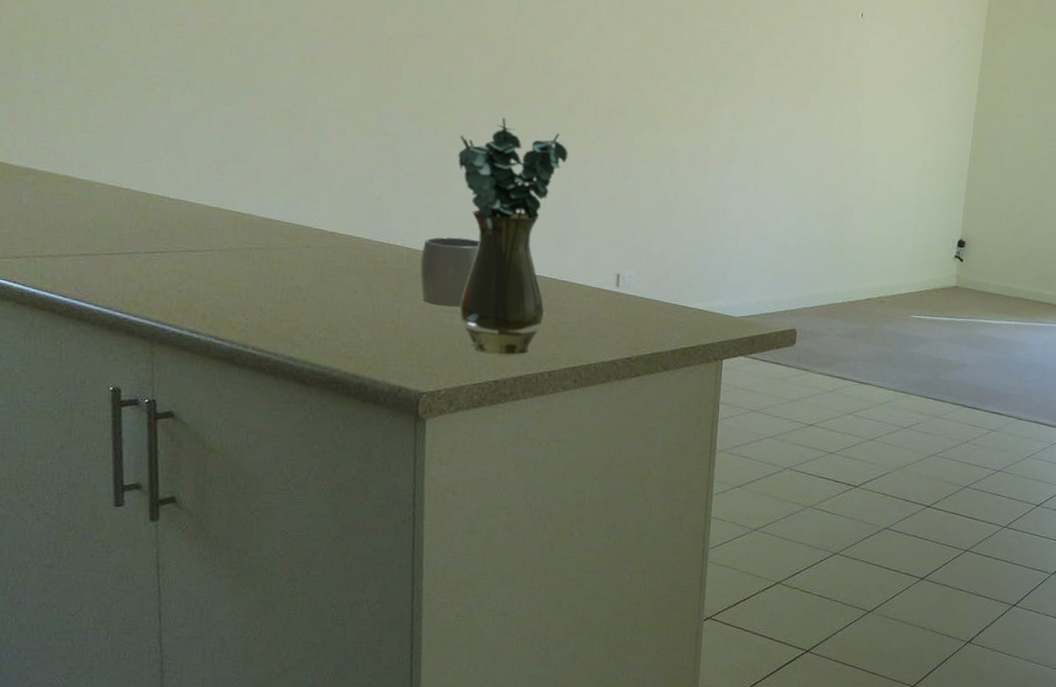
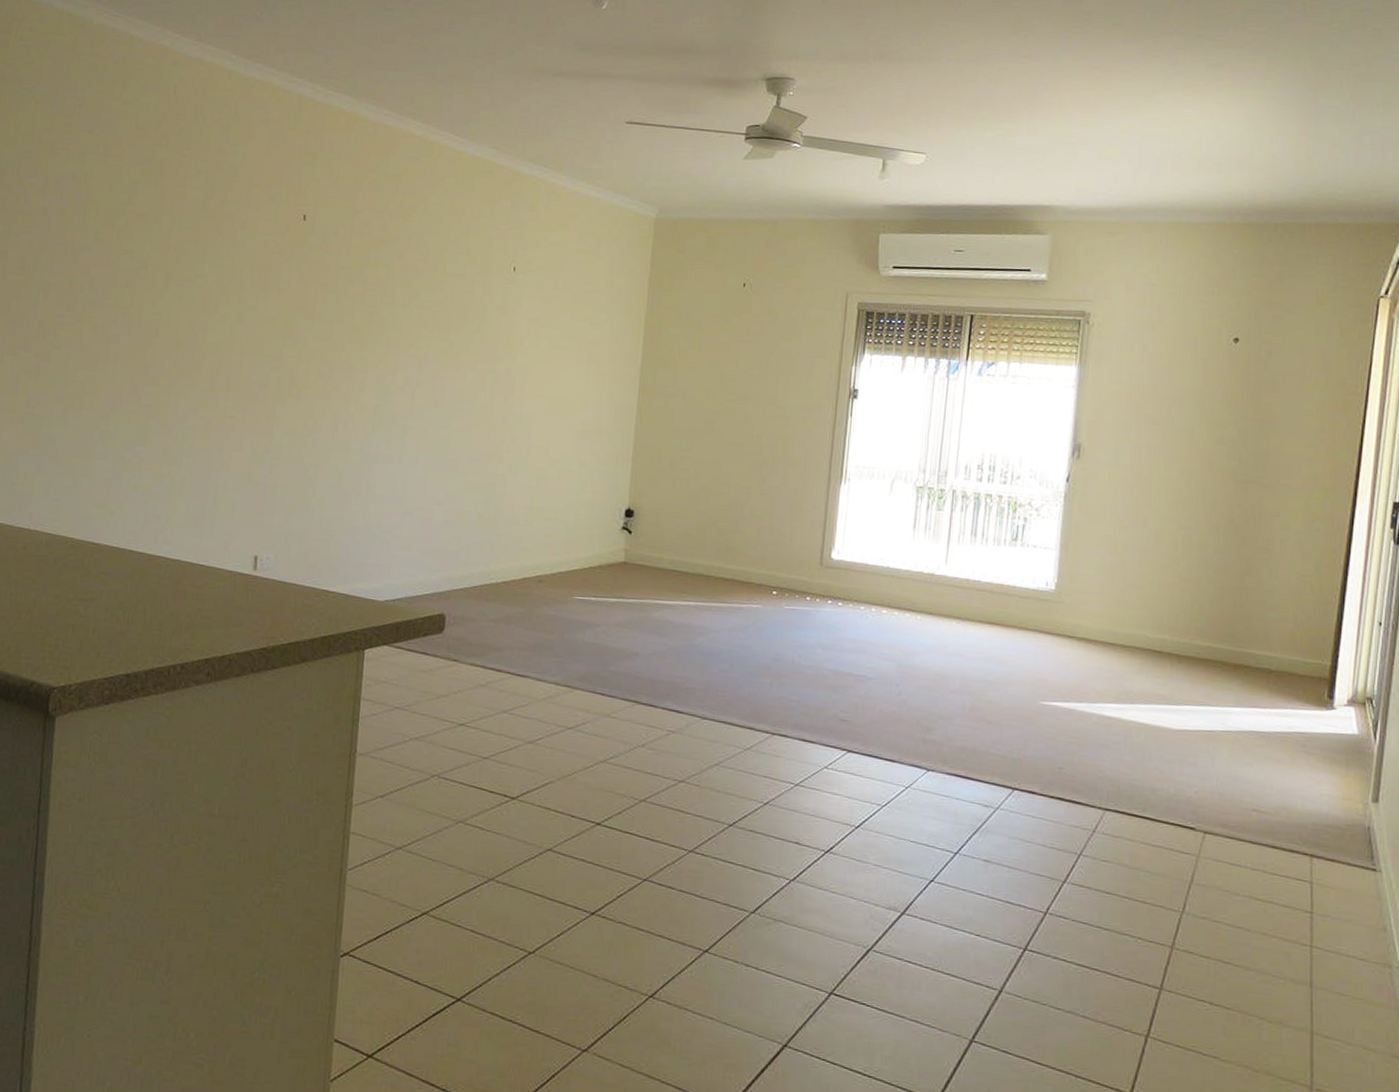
mug: present [420,237,480,308] -> none [58,520,117,595]
vase: present [458,117,569,356] -> none [94,395,209,647]

